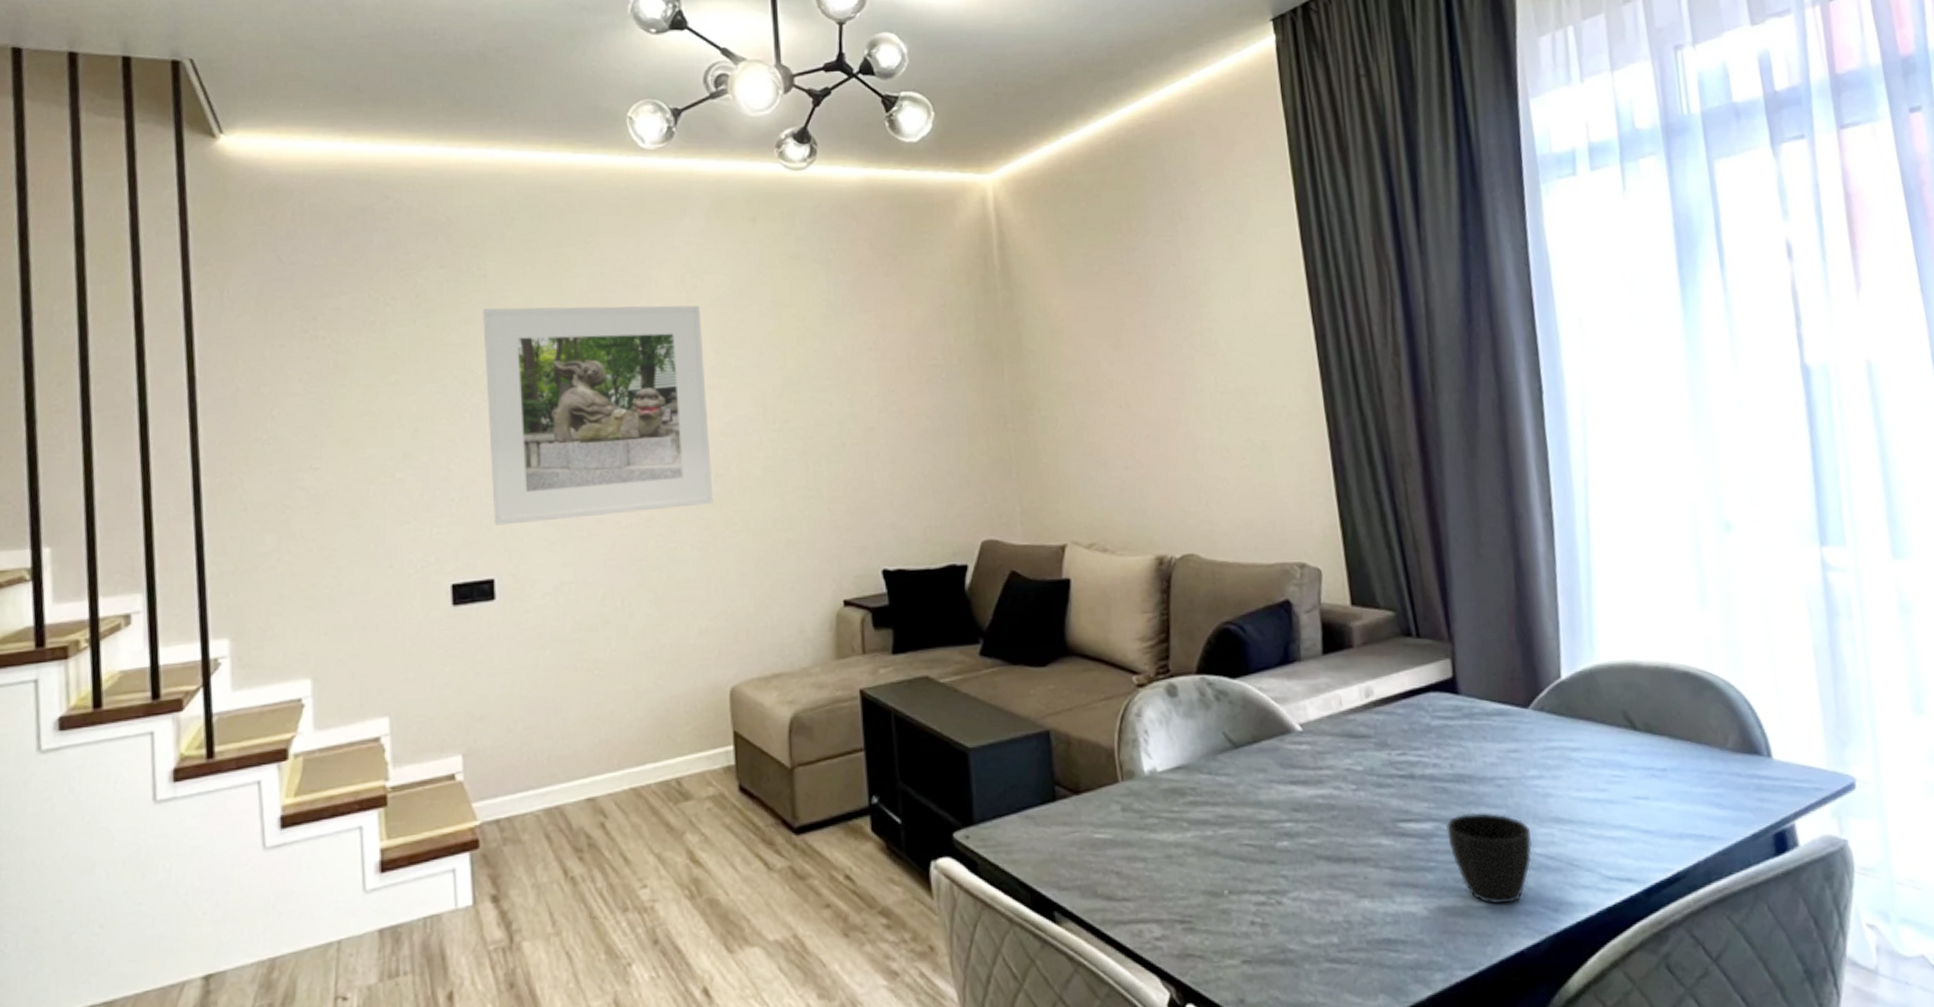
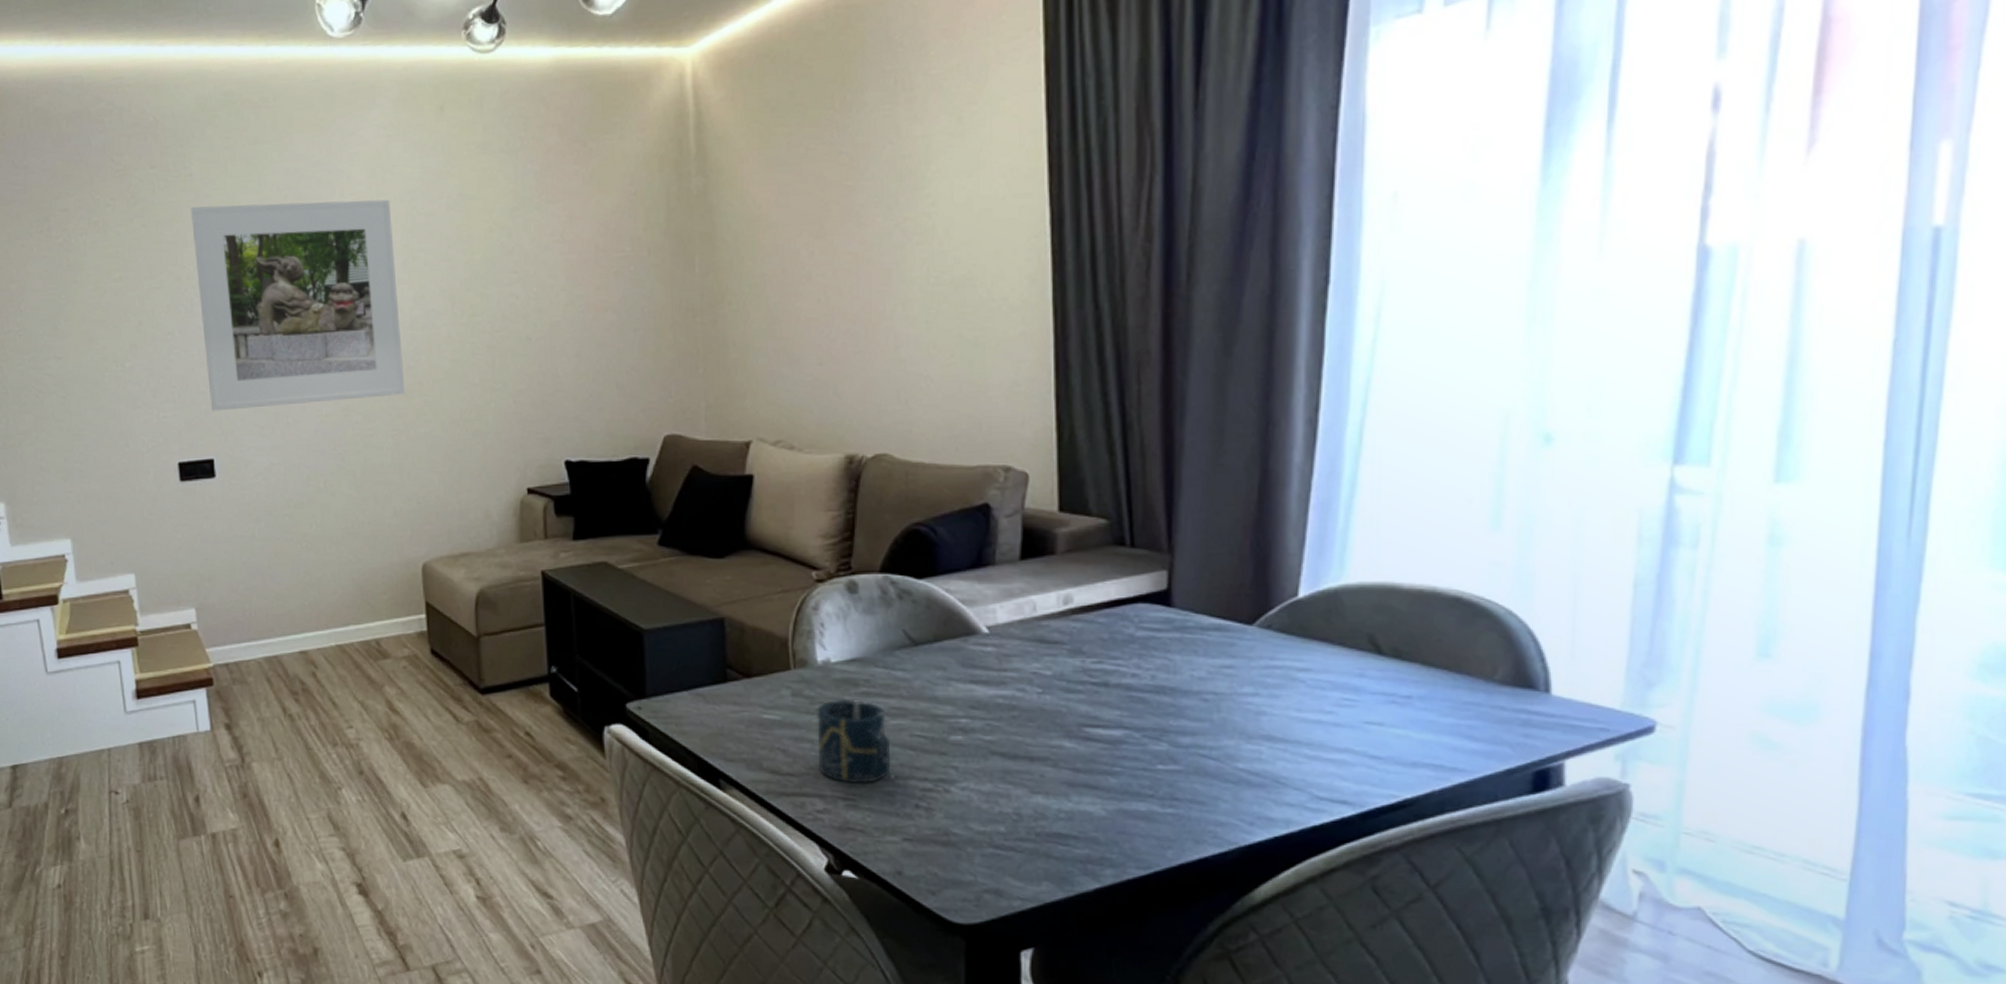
cup: none [1147,810,1224,904] -> present [817,699,891,783]
cup: present [1446,813,1533,904] -> none [1138,725,1236,813]

